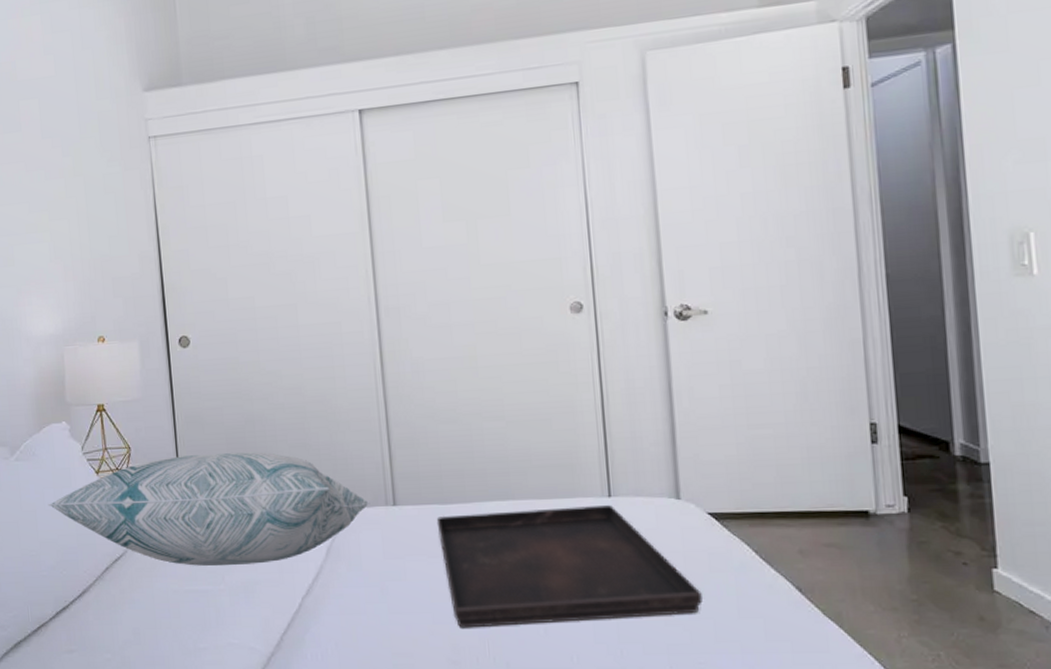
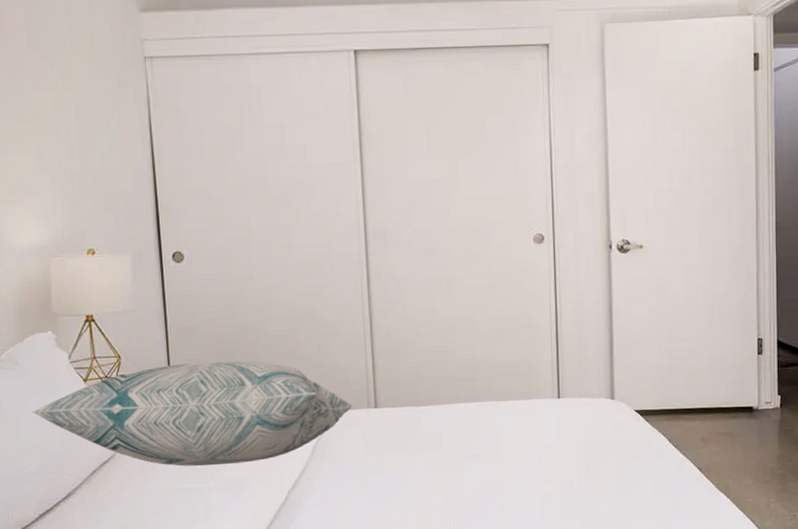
serving tray: present [436,505,702,628] -> none [412,405,627,512]

